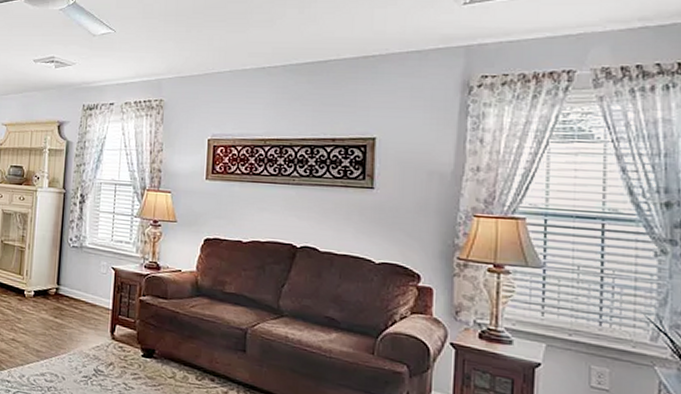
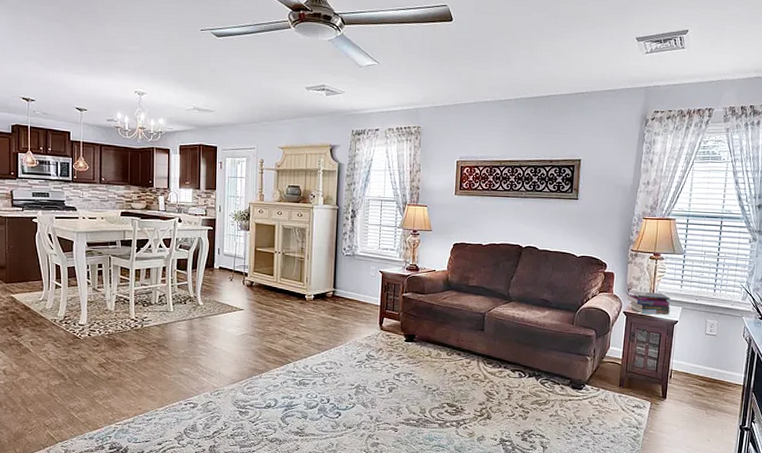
books: none [455,314,527,353] -> present [627,291,671,315]

